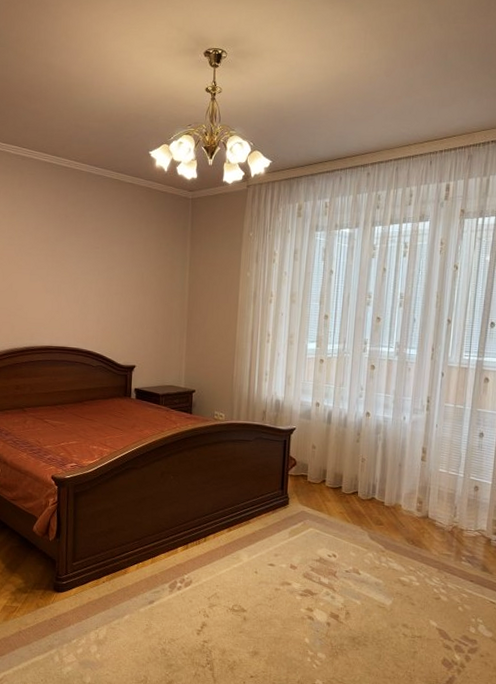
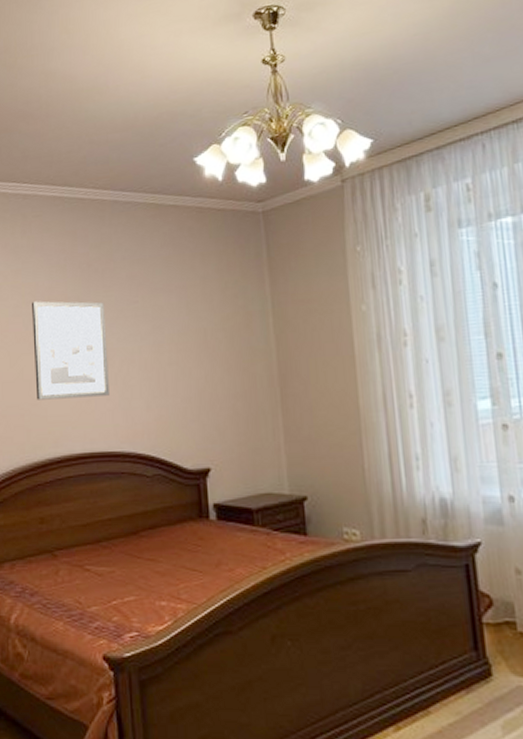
wall art: none [20,236,75,309] -> present [32,301,109,400]

